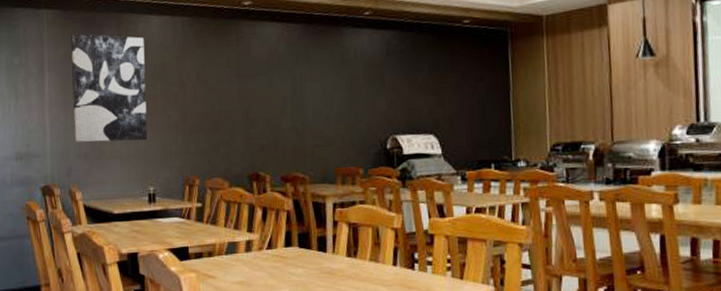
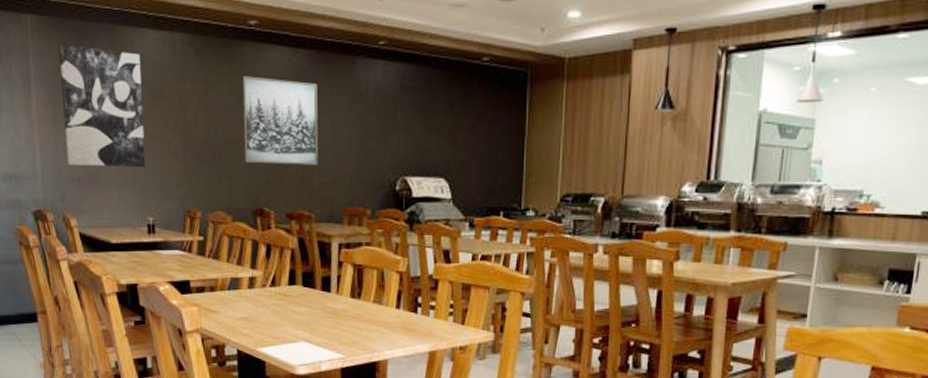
wall art: none [236,51,311,131] -> present [241,76,319,165]

